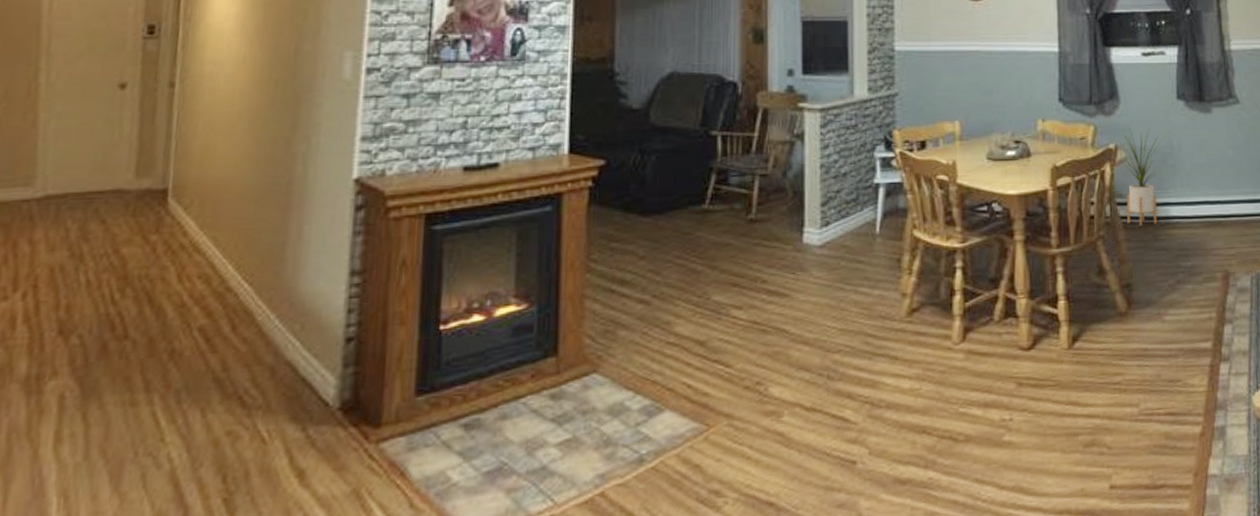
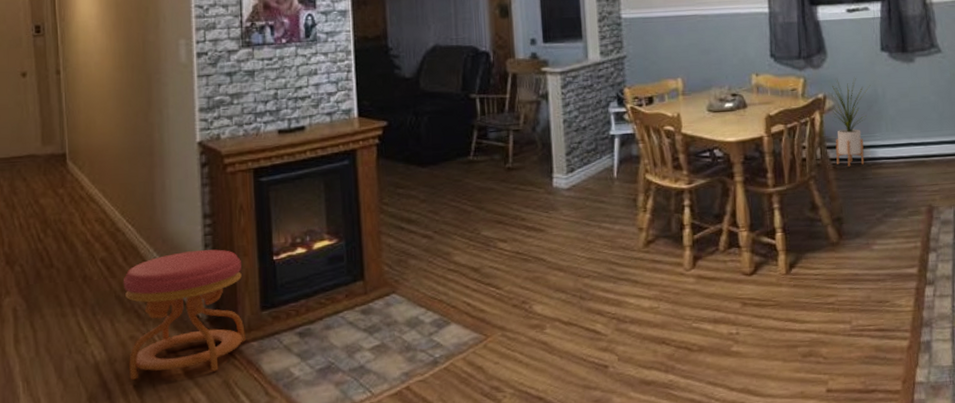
stool: none [219,316,396,491] -> present [124,249,246,380]

